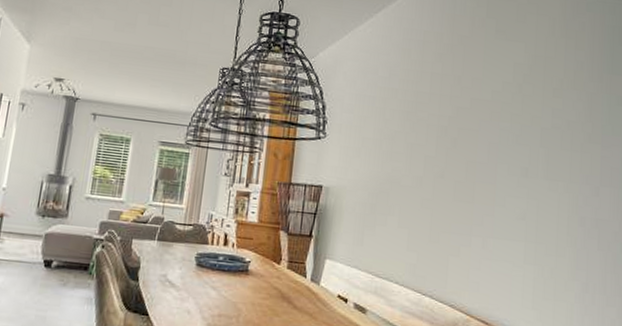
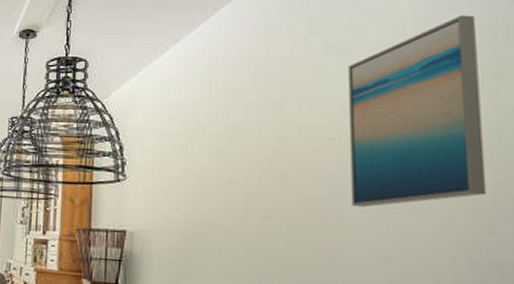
wall art: none [504,16,603,173] -> present [348,15,487,208]

